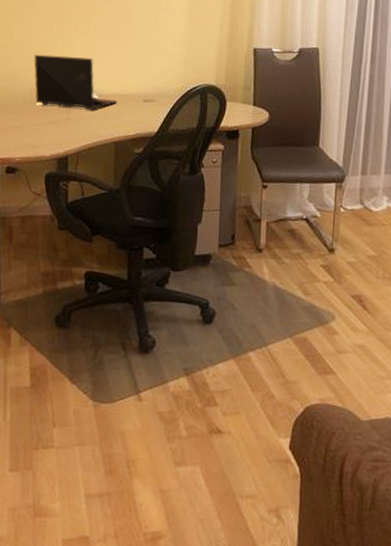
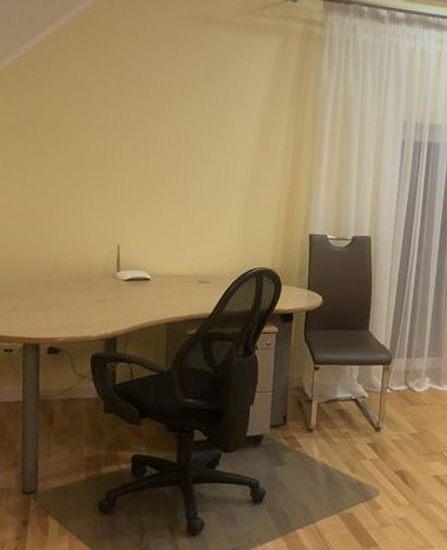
laptop: present [34,54,118,110] -> none [82,230,171,290]

